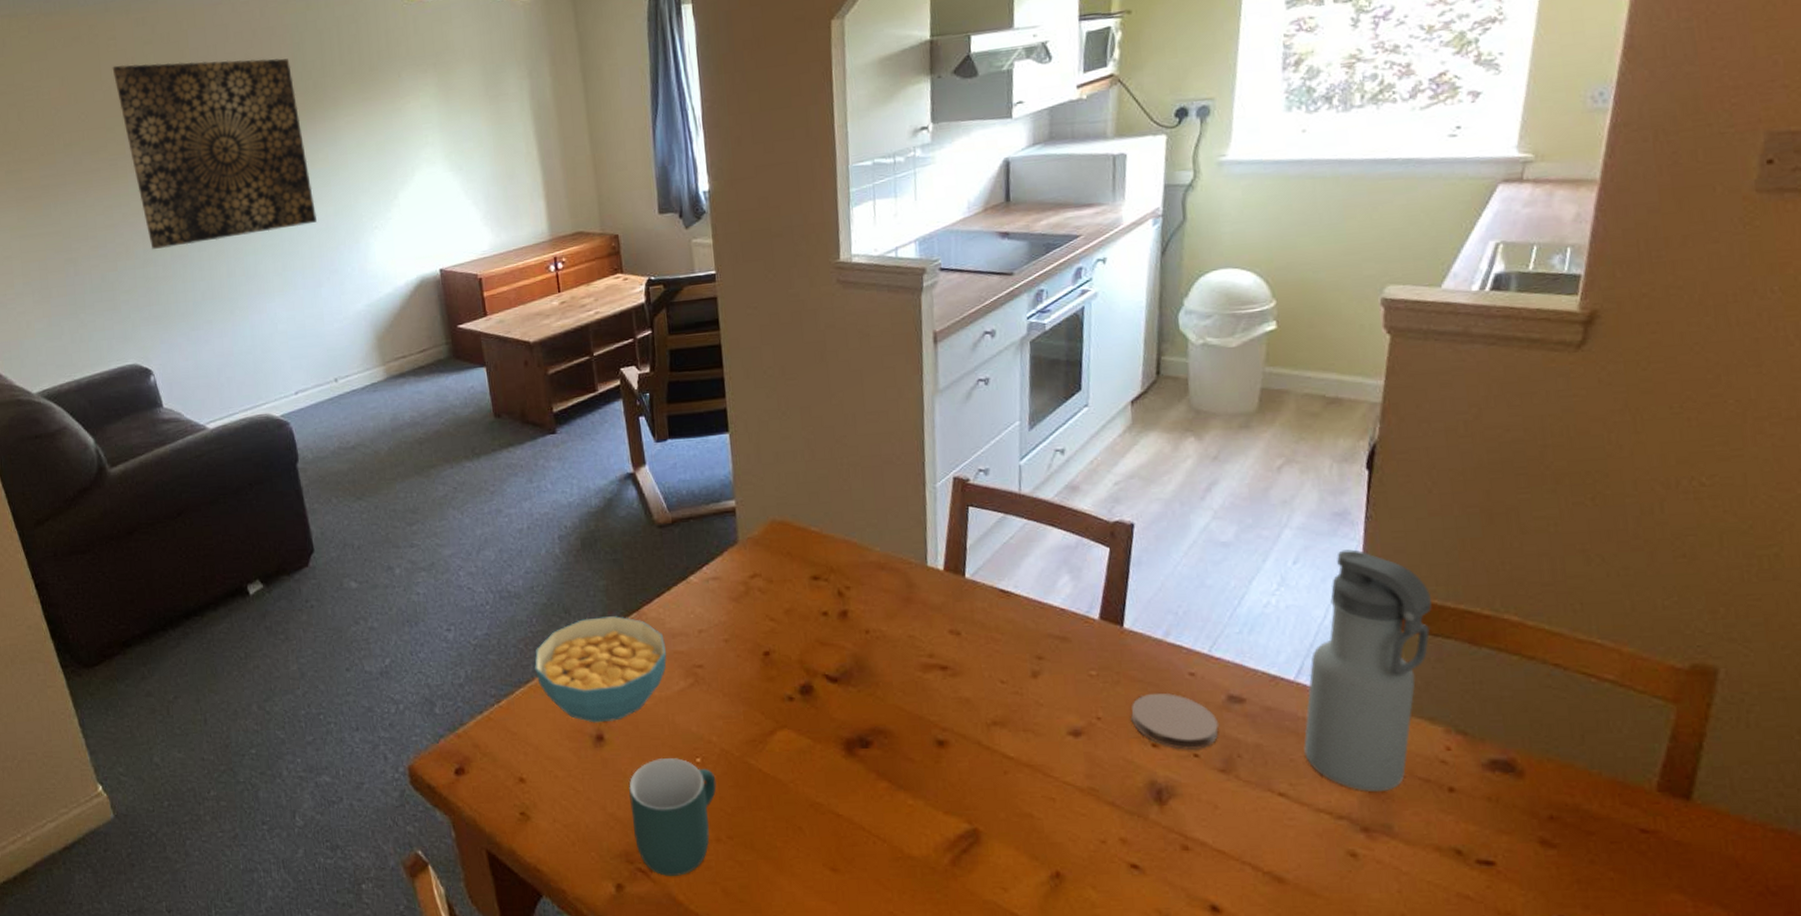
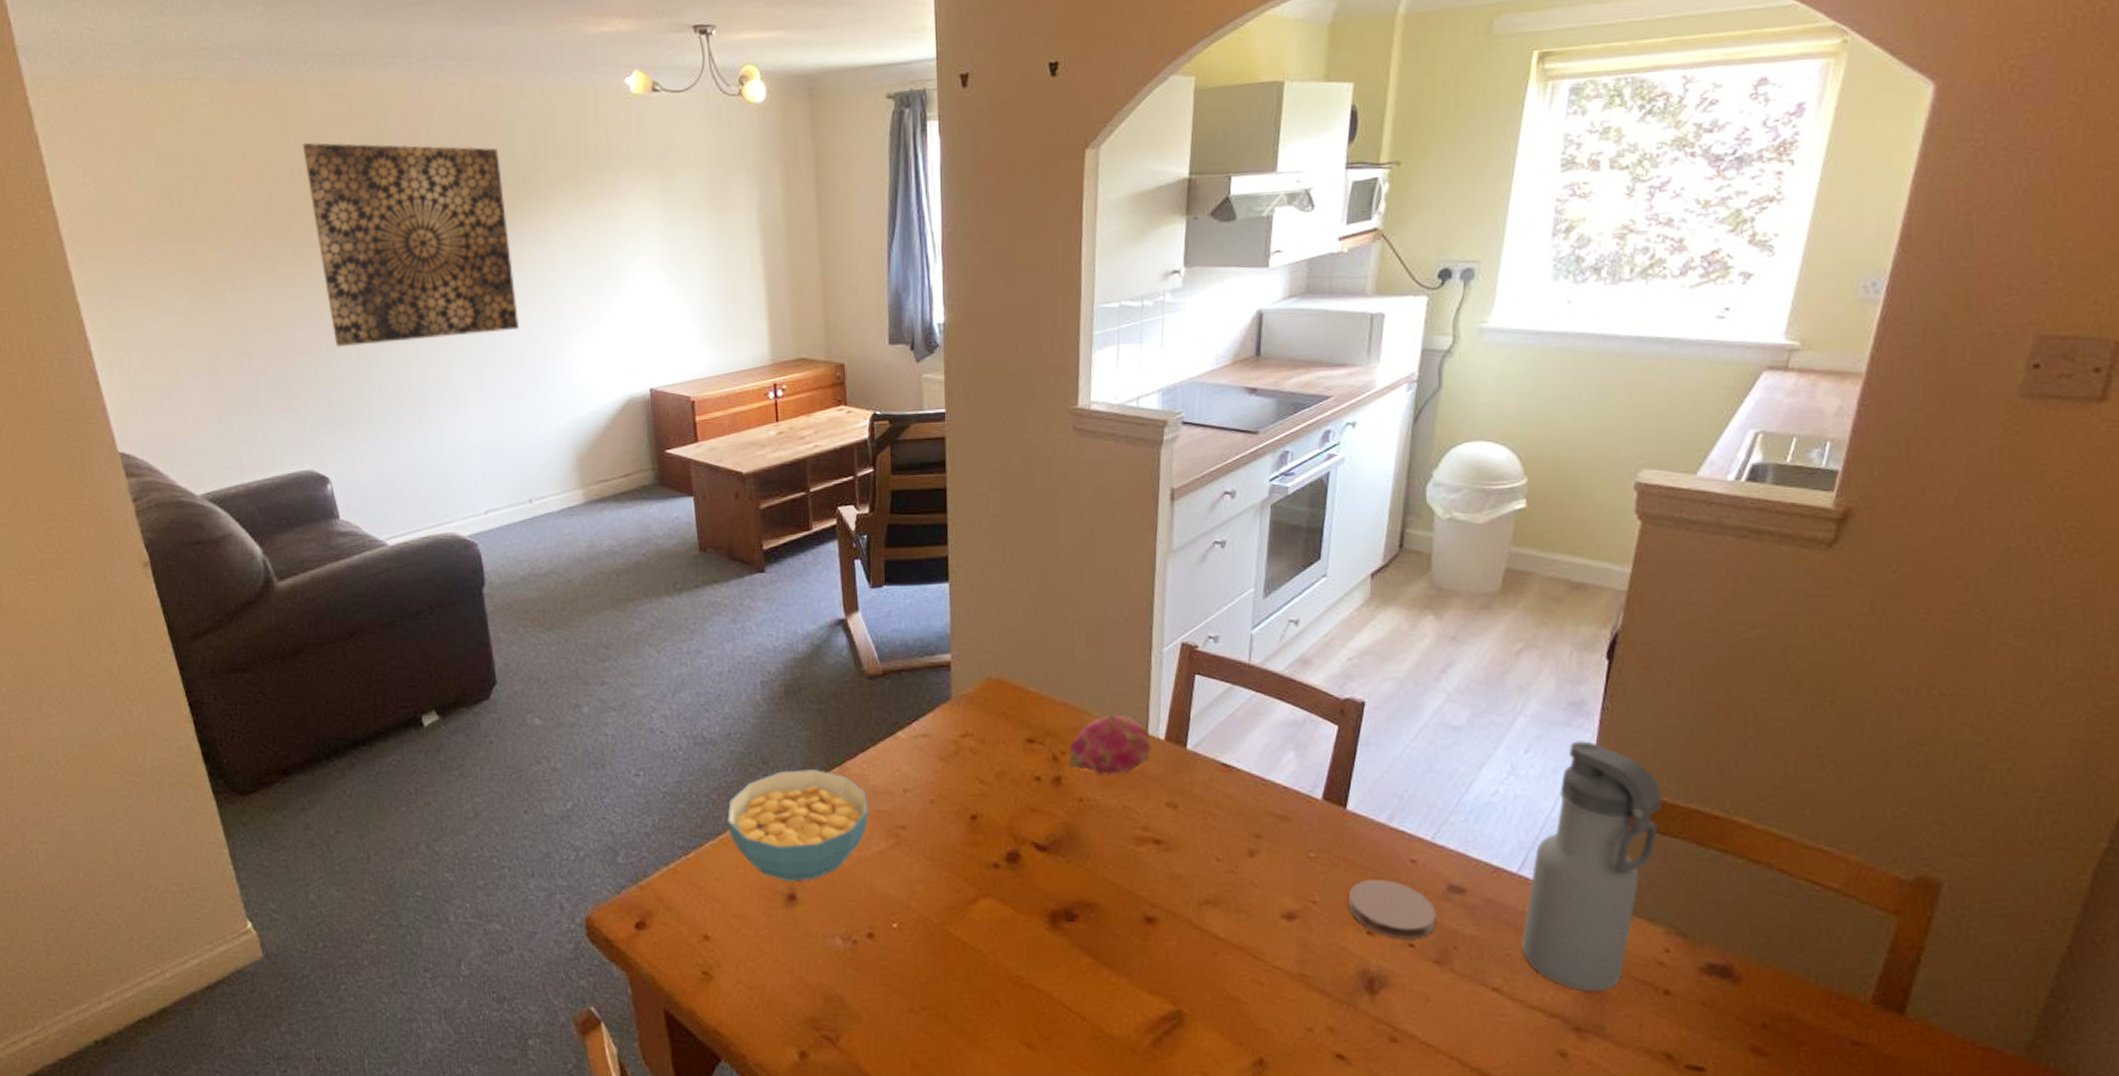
mug: present [629,757,717,876] -> none [820,921,912,1046]
fruit: none [853,549,932,606] -> present [1069,715,1152,774]

